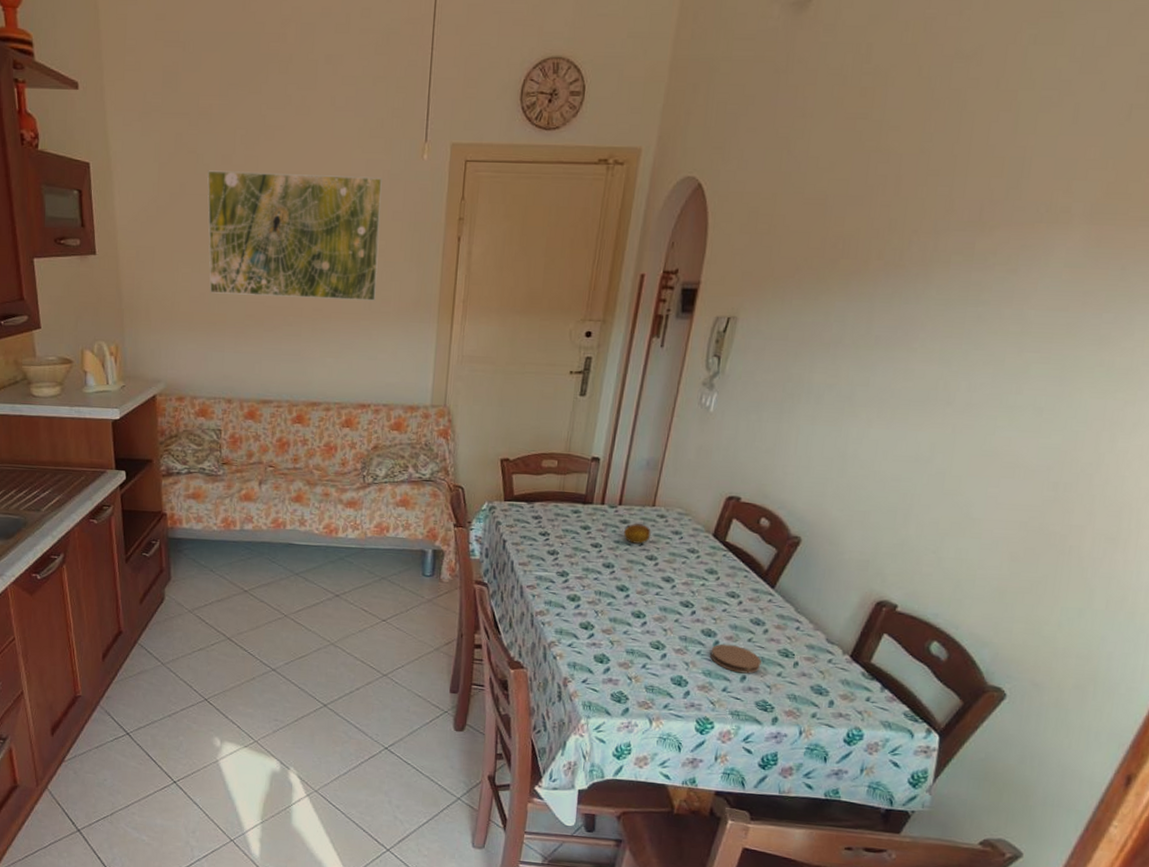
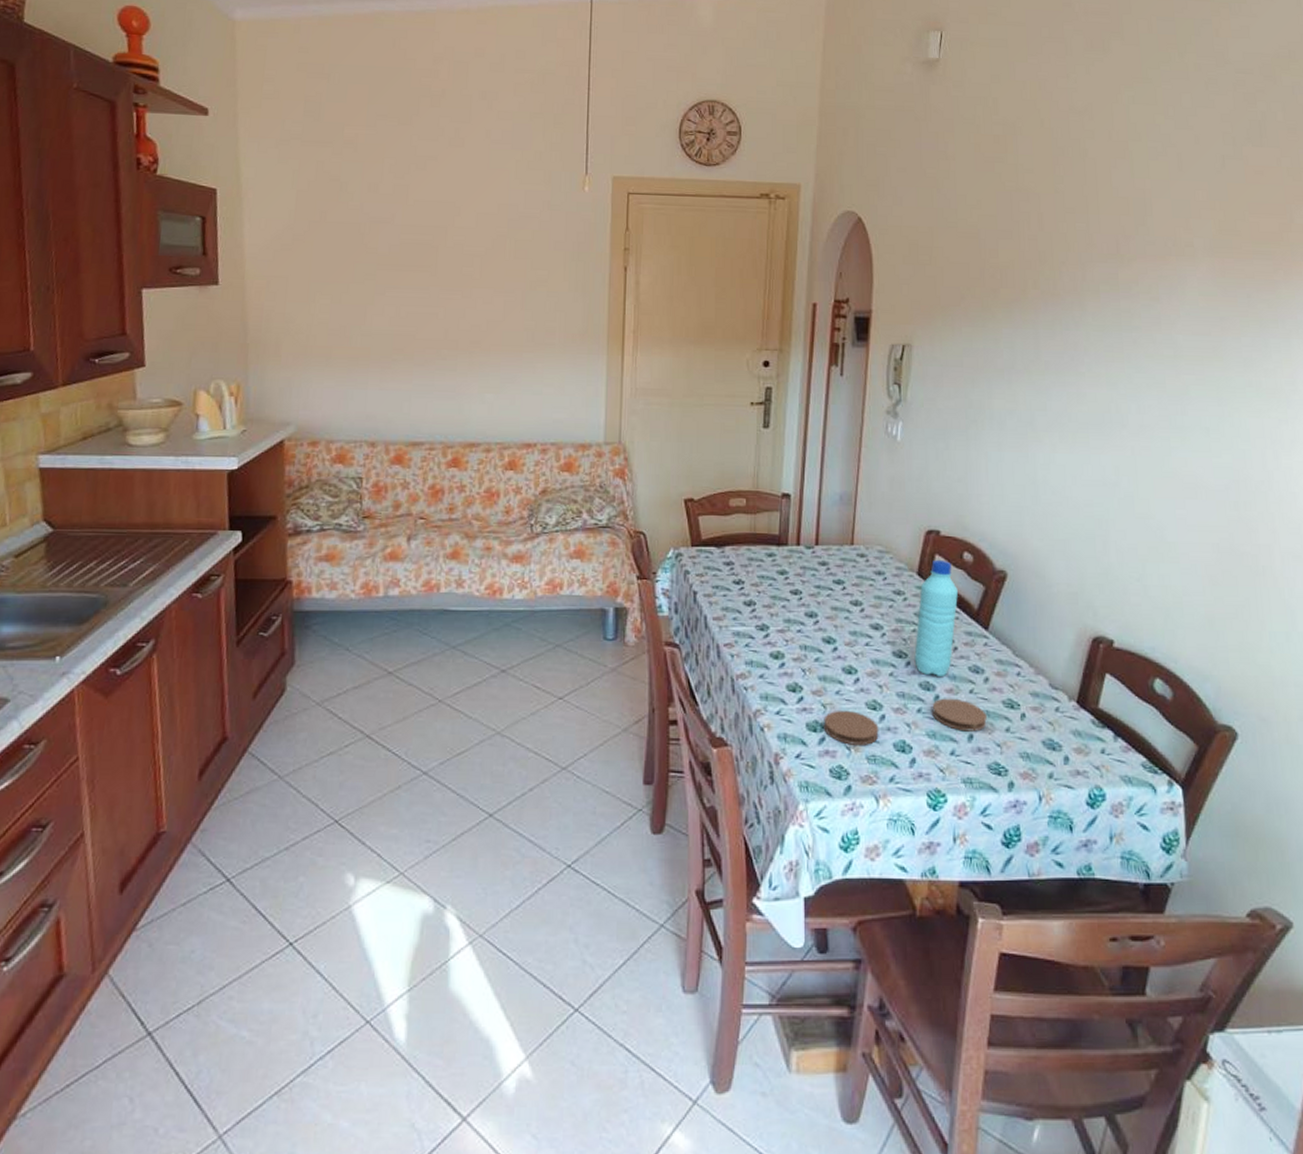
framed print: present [207,170,382,301] -> none [351,198,542,332]
coaster: none [609,646,660,677] -> present [824,709,879,745]
fruit: present [624,524,651,544] -> none [824,565,853,588]
water bottle: none [699,523,750,627] -> present [914,559,958,678]

